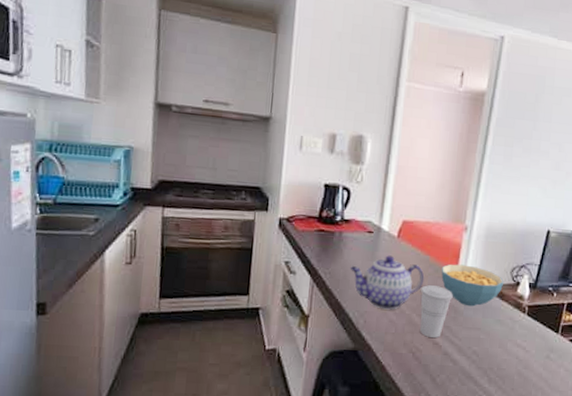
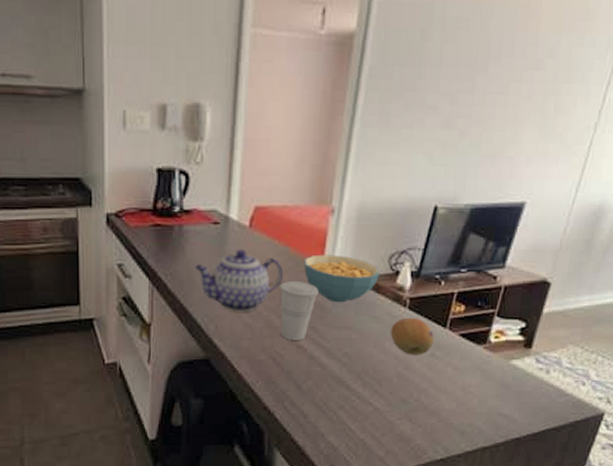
fruit: none [512,322,548,357] -> present [390,317,434,355]

